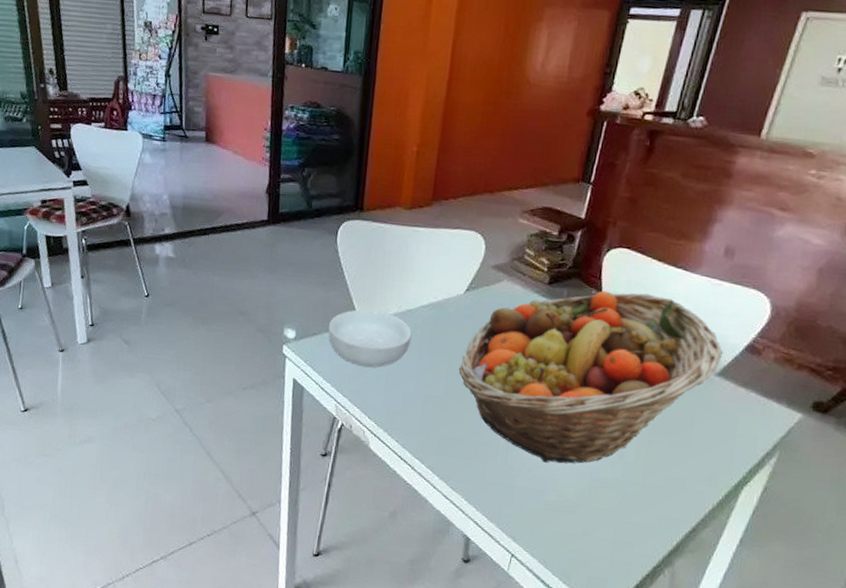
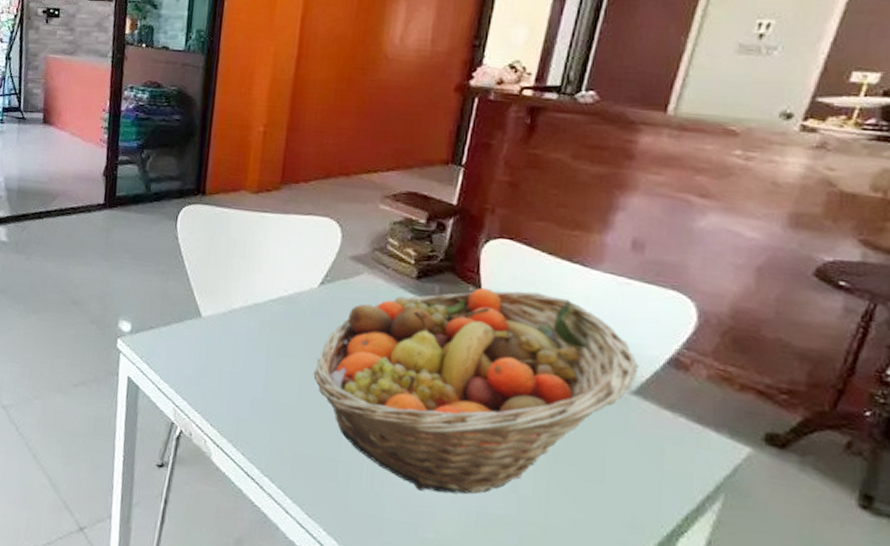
cereal bowl: present [328,309,412,368] -> none [166,301,259,368]

